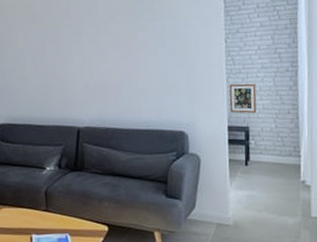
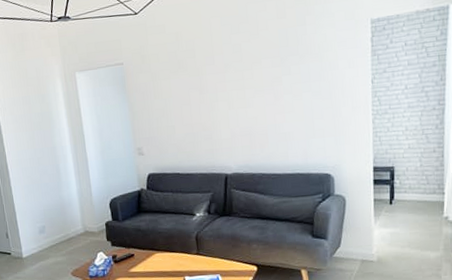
picture frame: present [229,83,257,114] -> none [375,123,403,154]

